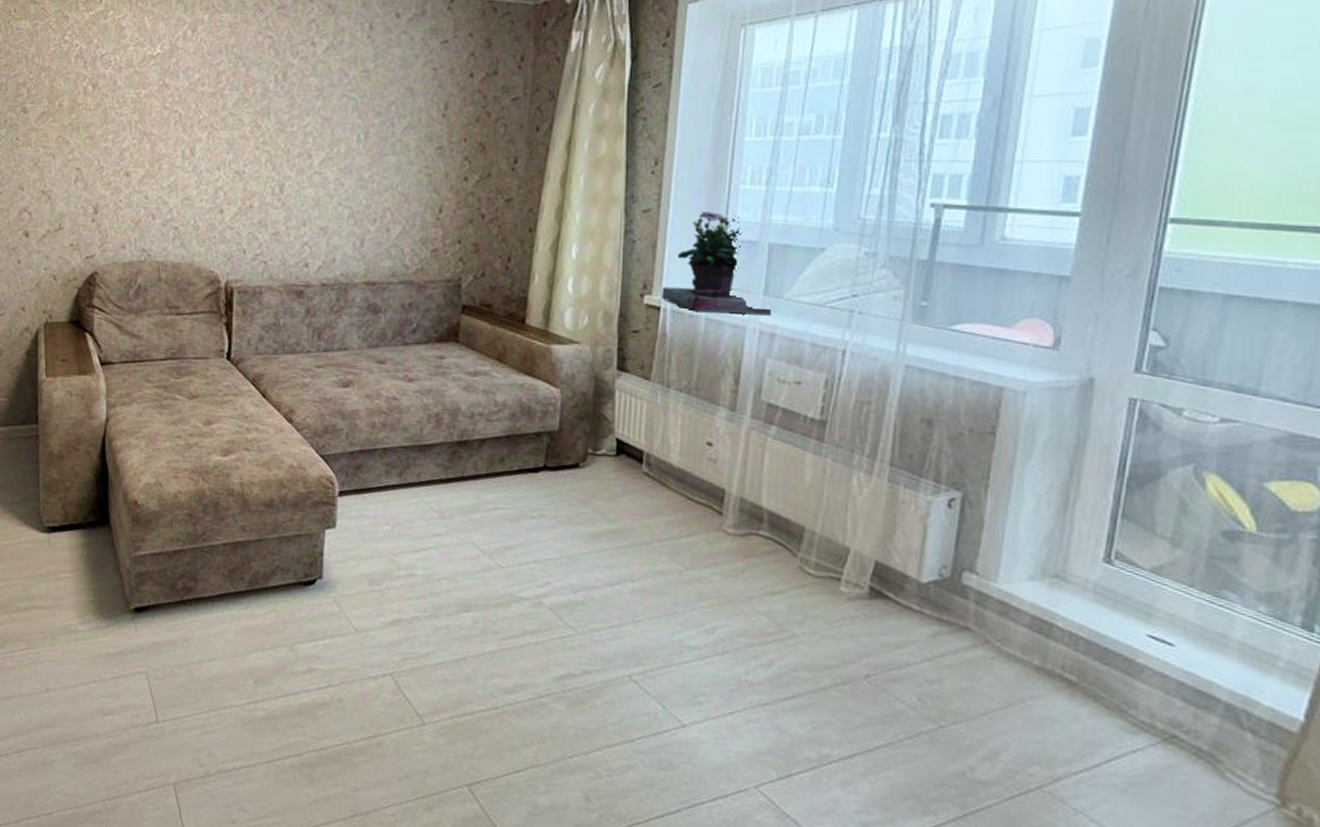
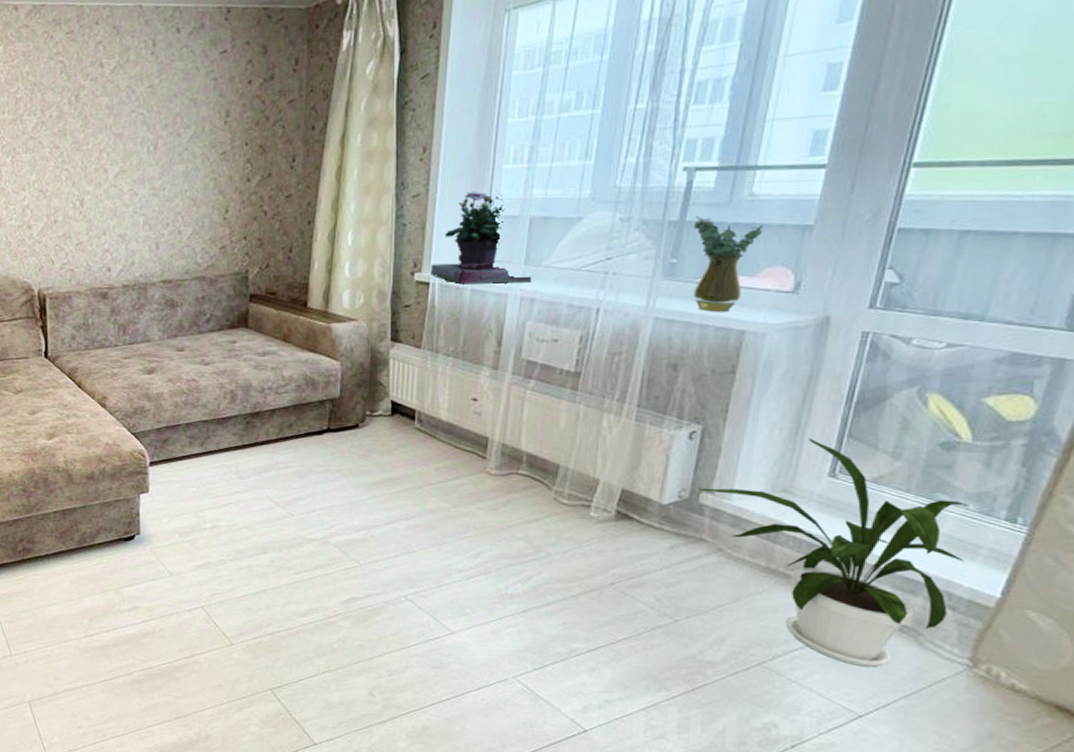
vase: none [943,256,1019,366] -> present [693,216,764,313]
house plant: none [961,515,1262,800] -> present [699,438,971,668]

